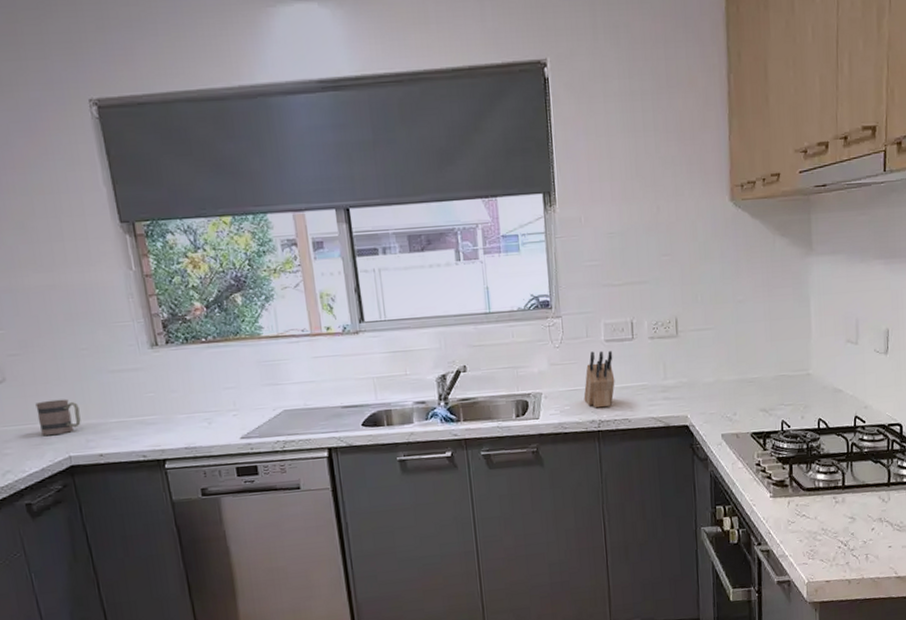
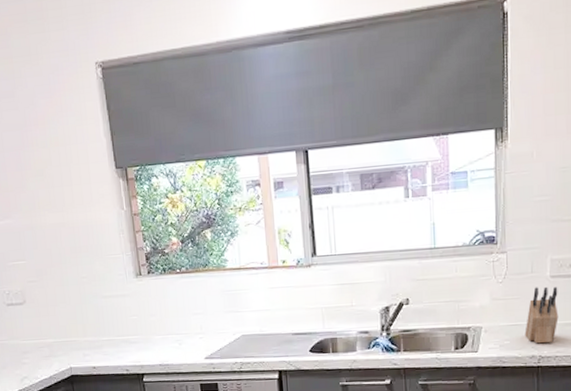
mug: present [35,399,81,436] -> none [47,319,80,350]

